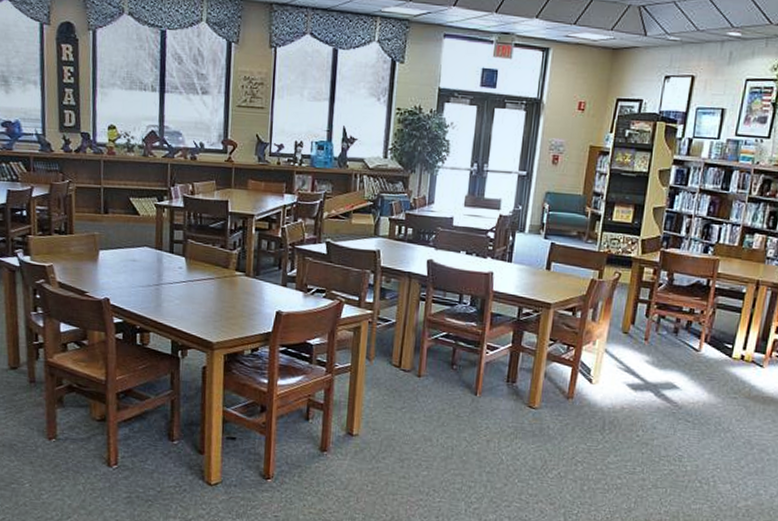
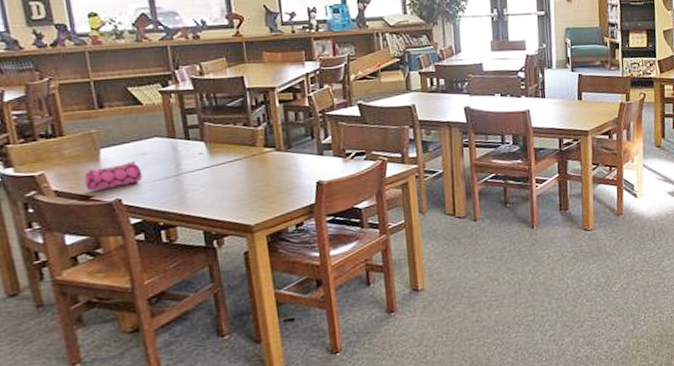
pencil case: none [83,266,130,288] -> present [84,161,143,191]

